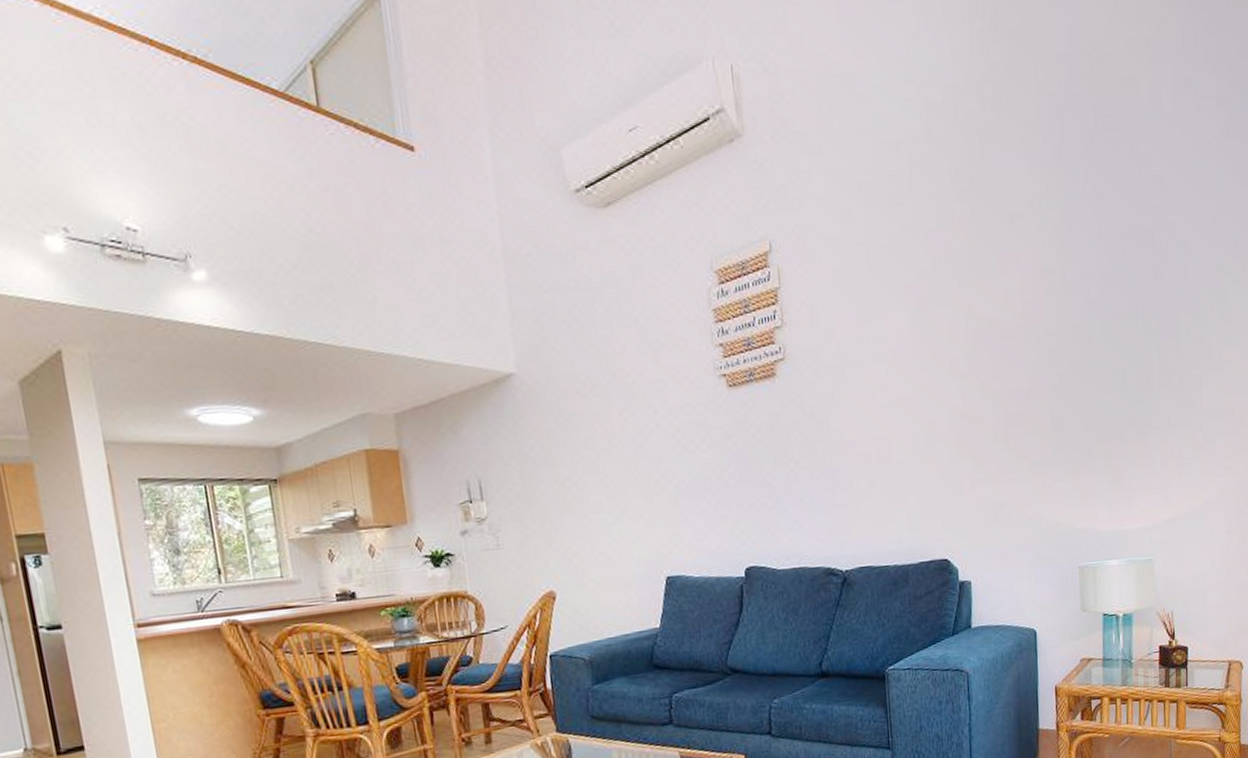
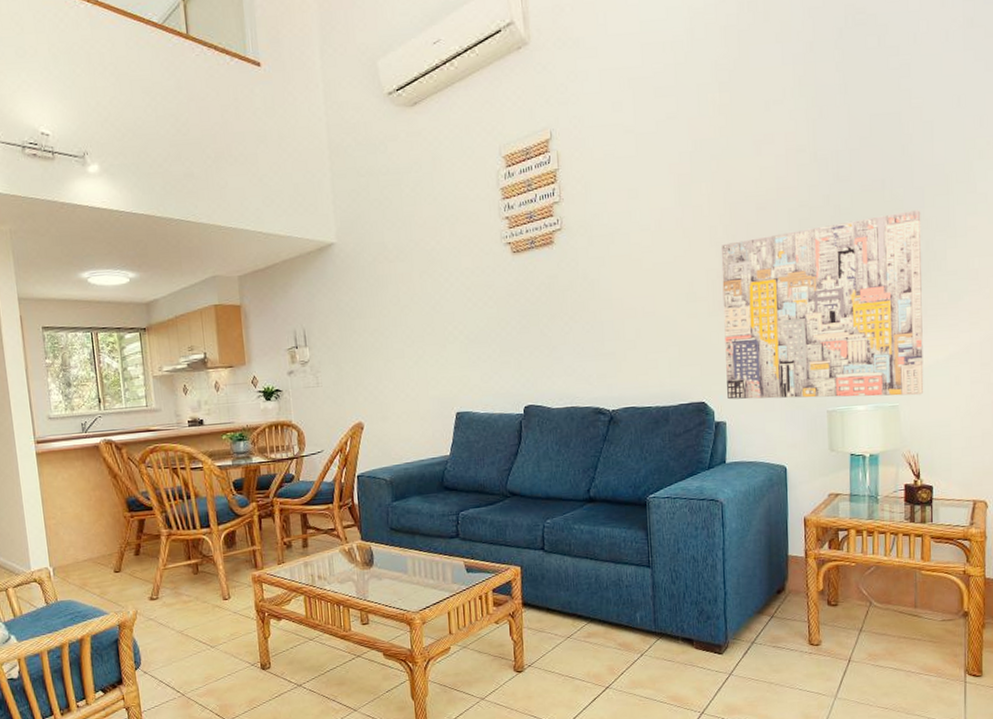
wall art: none [963,341,1179,556] -> present [721,210,924,400]

